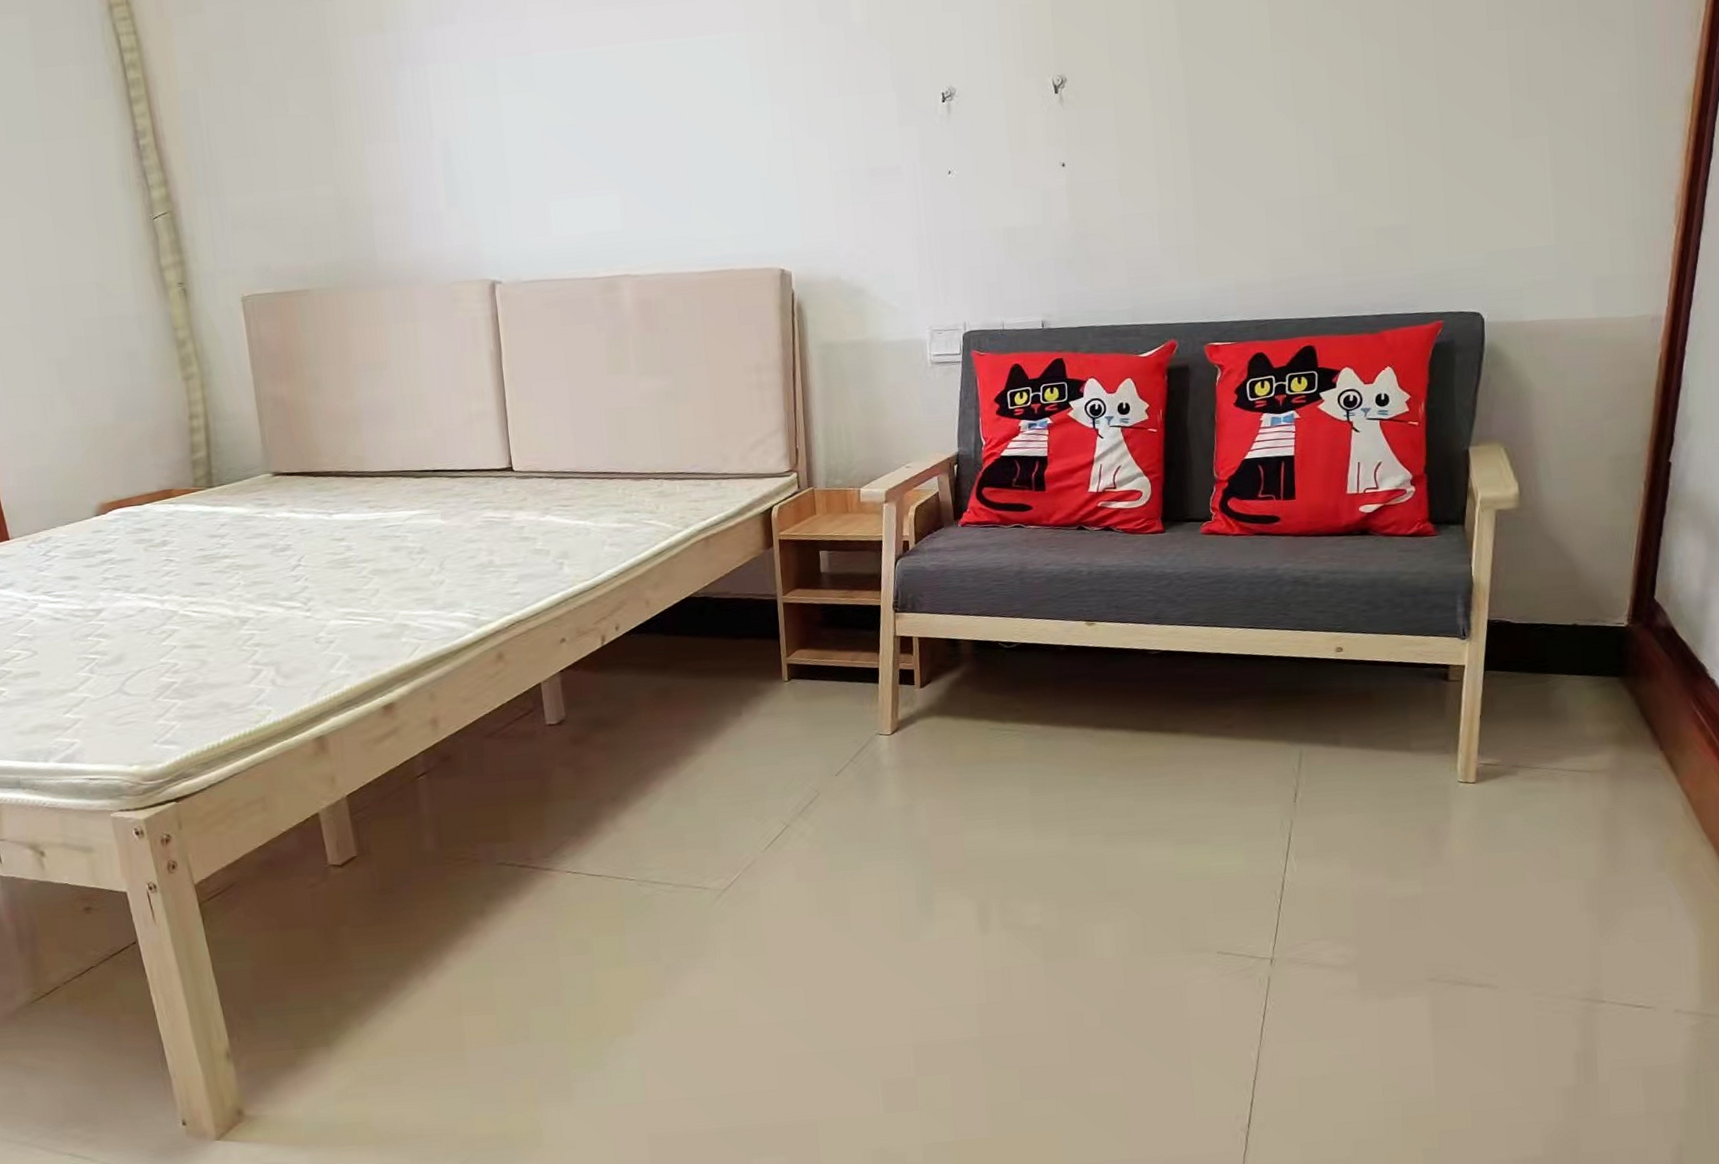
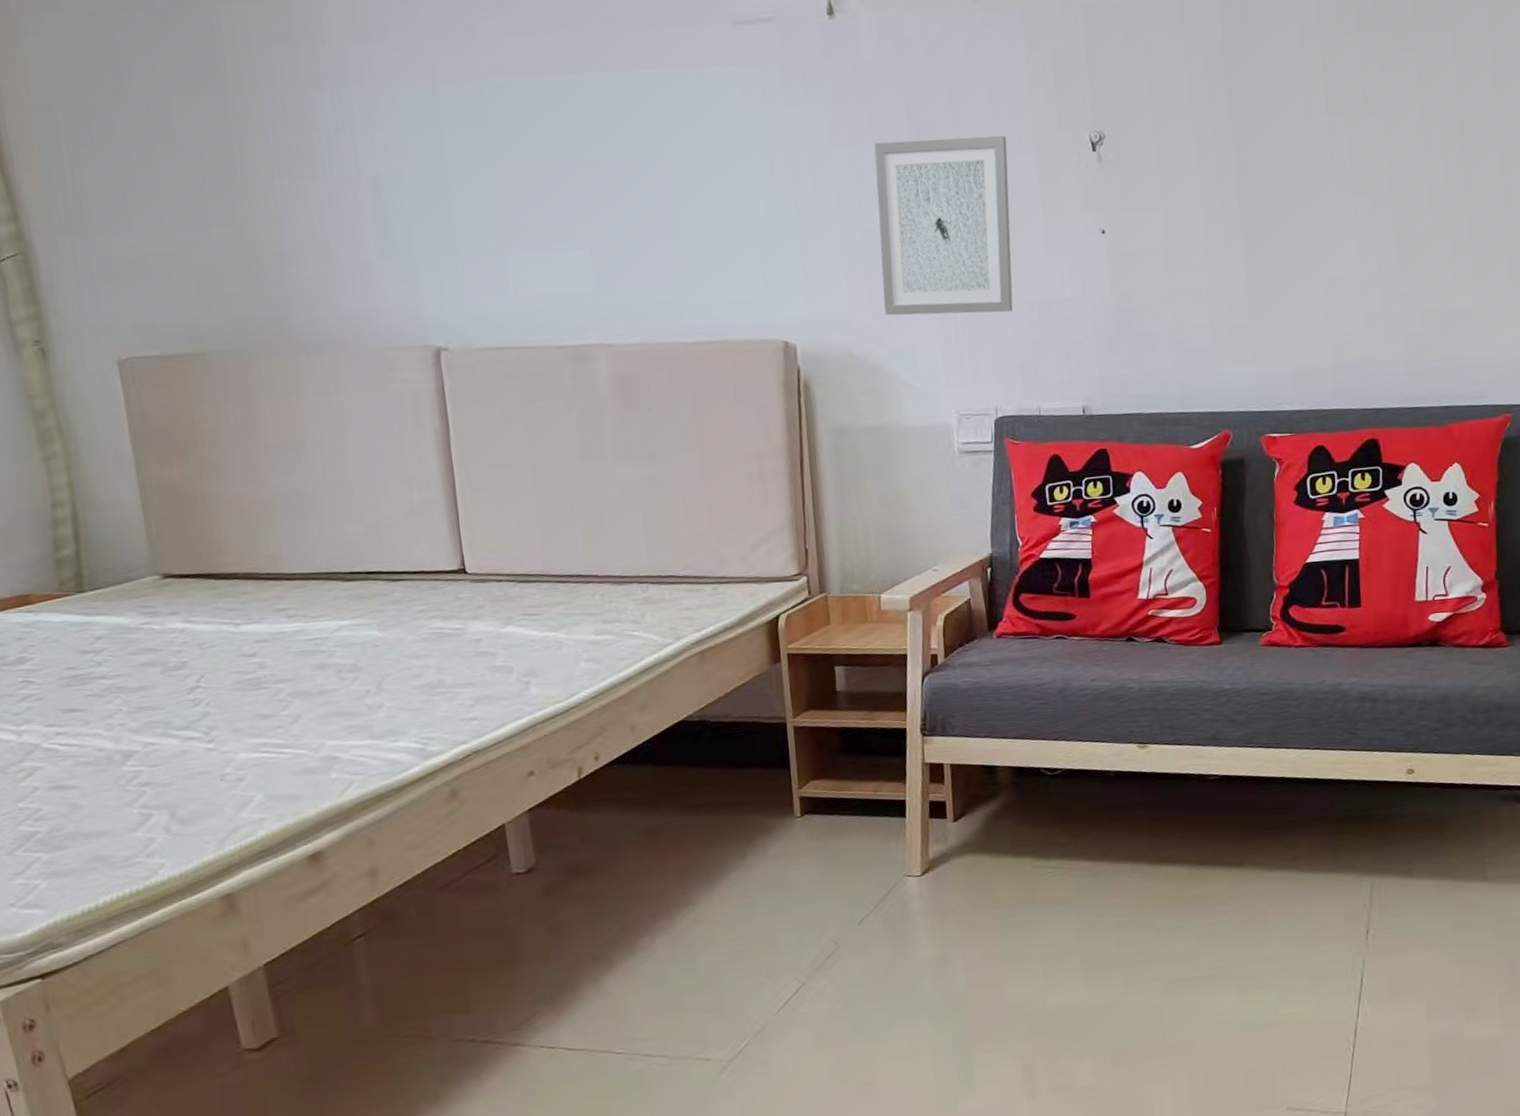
wall art: none [861,83,981,245] -> present [874,136,1013,316]

